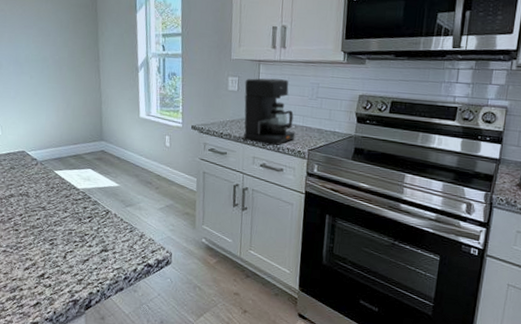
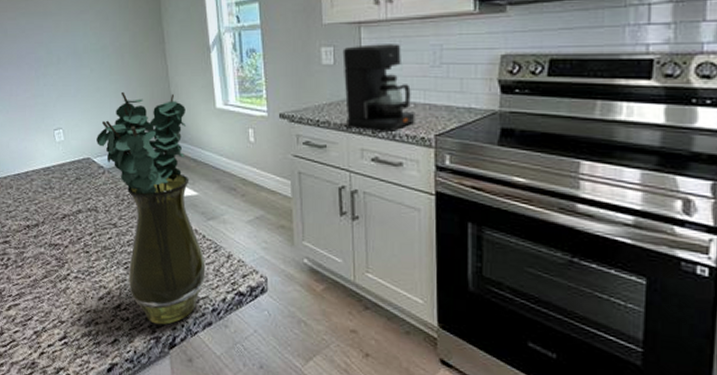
vase: none [32,97,122,290] -> present [97,91,206,325]

